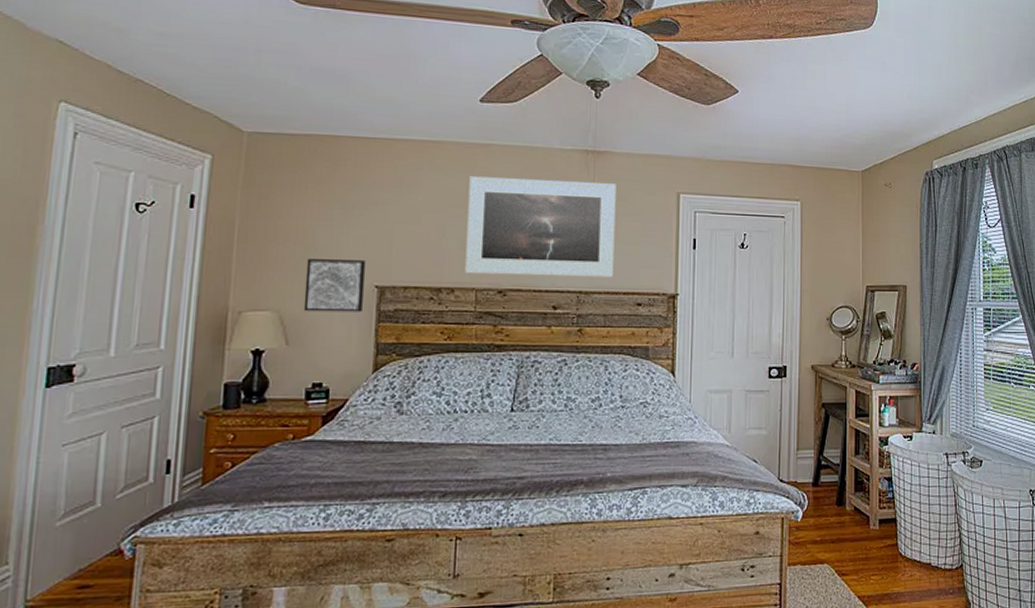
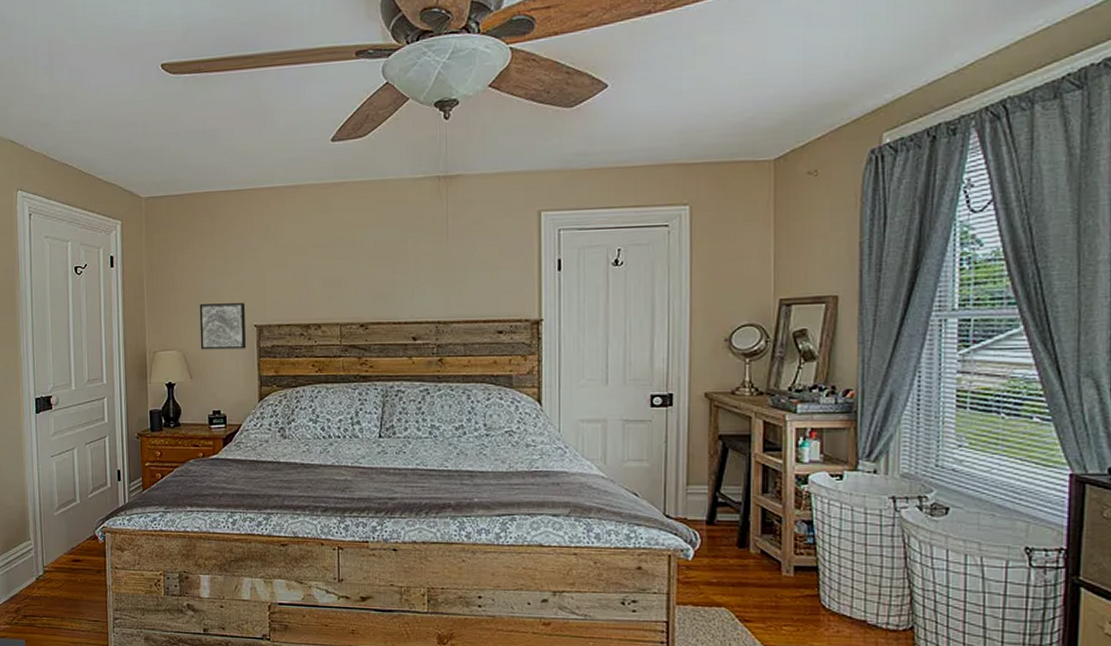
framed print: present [465,176,616,278] -> none [327,208,472,310]

